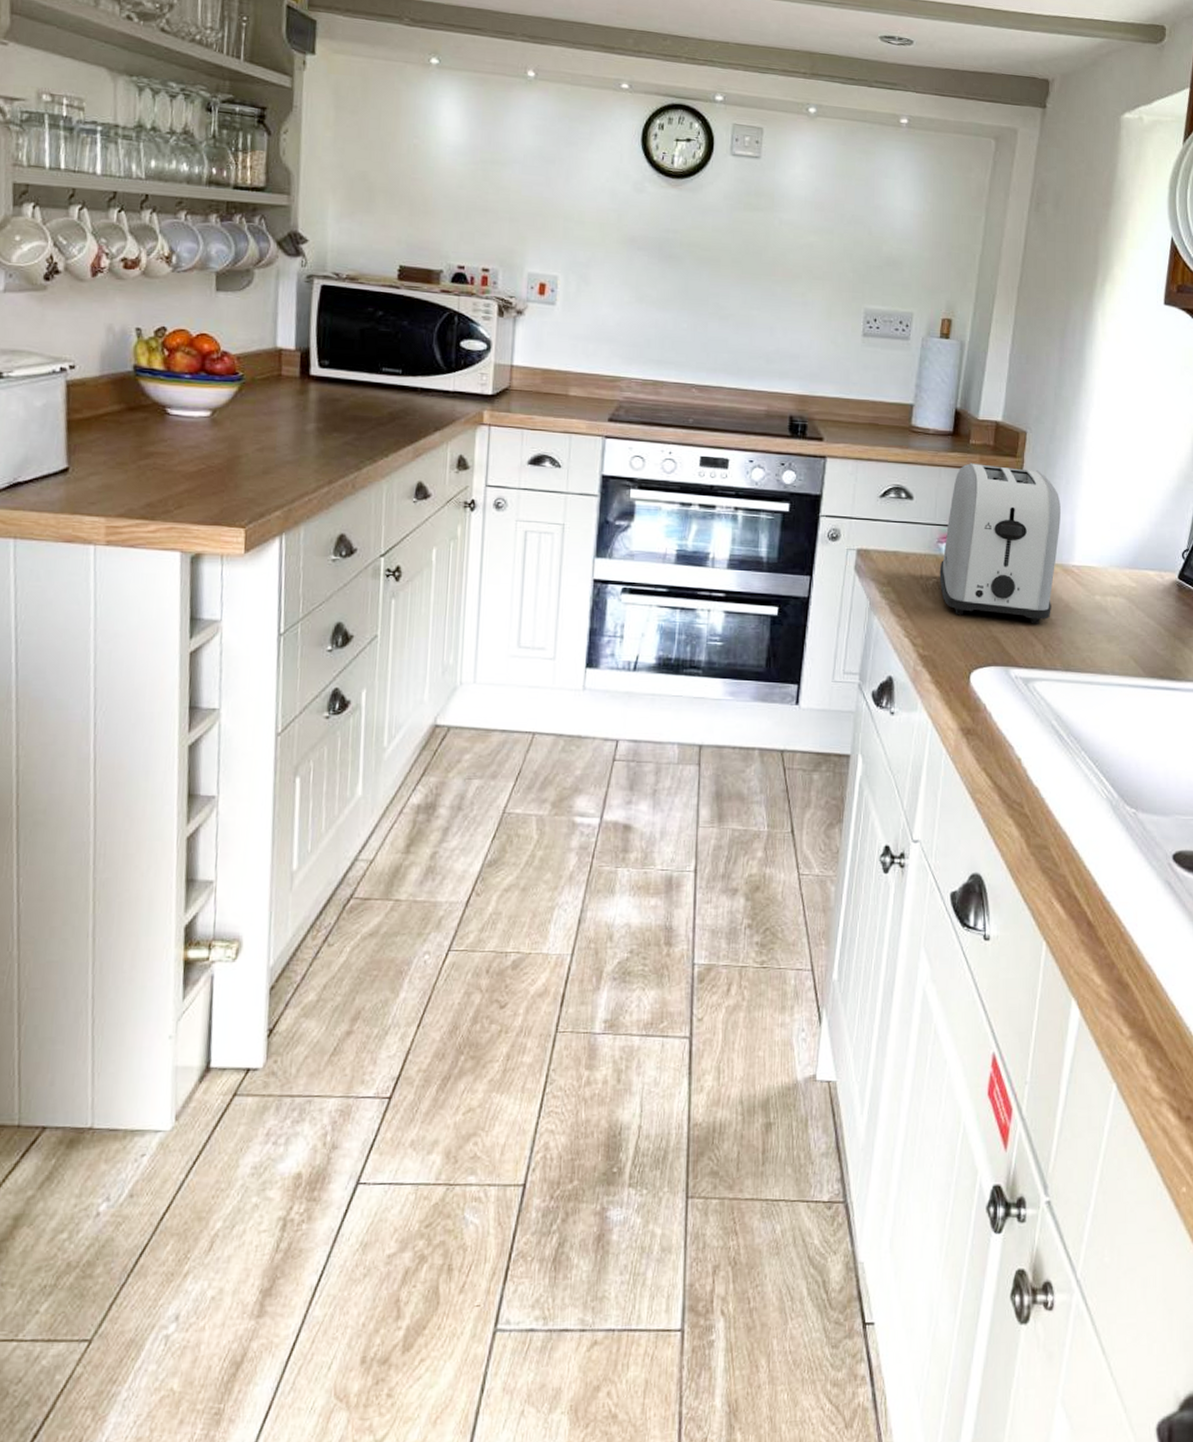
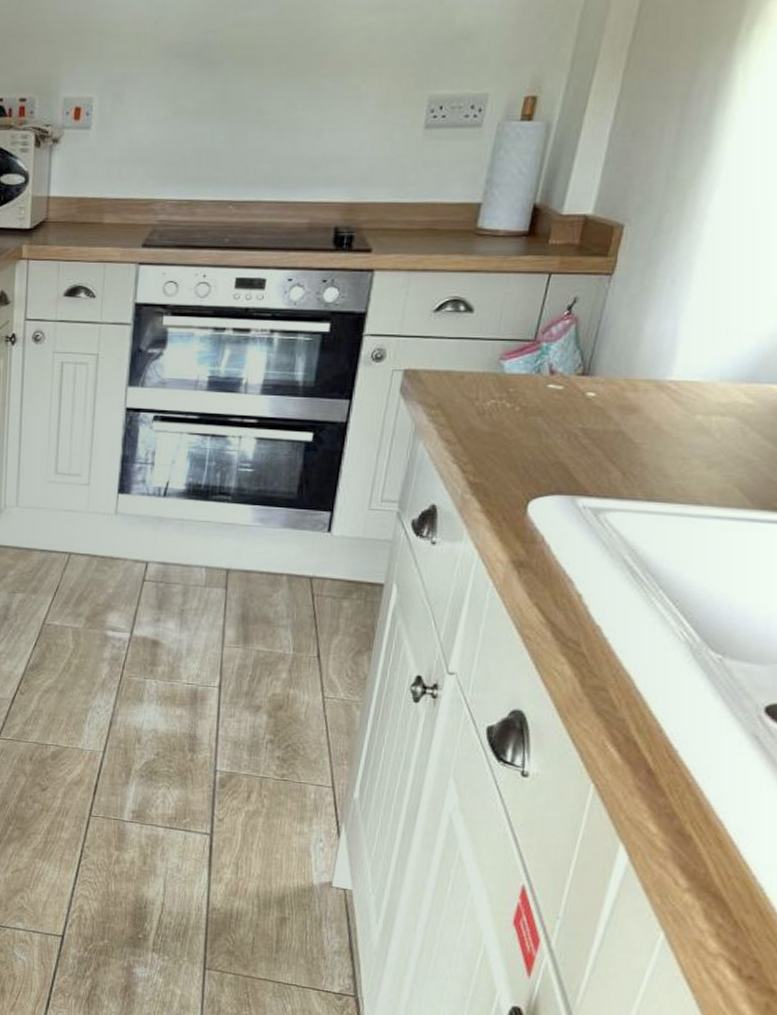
toaster: present [939,462,1061,624] -> none [498,266,661,449]

